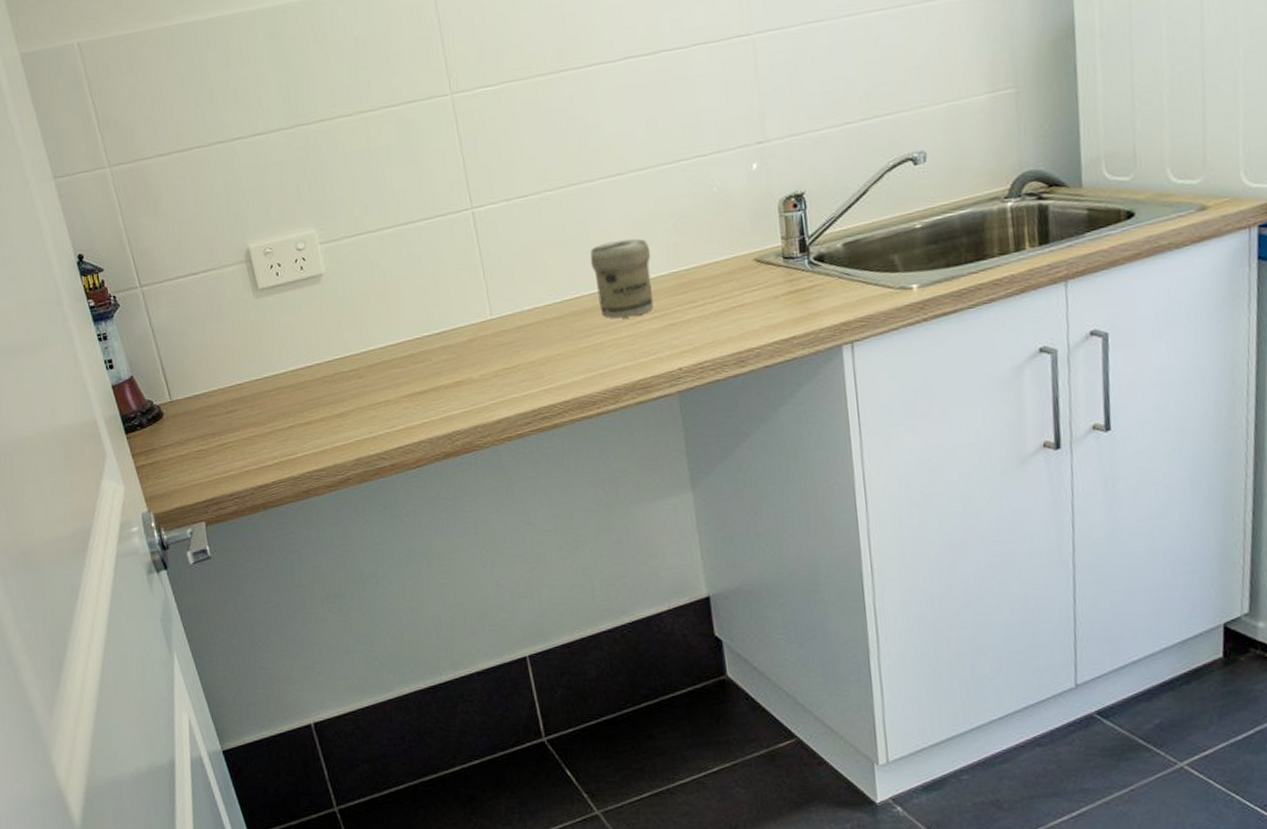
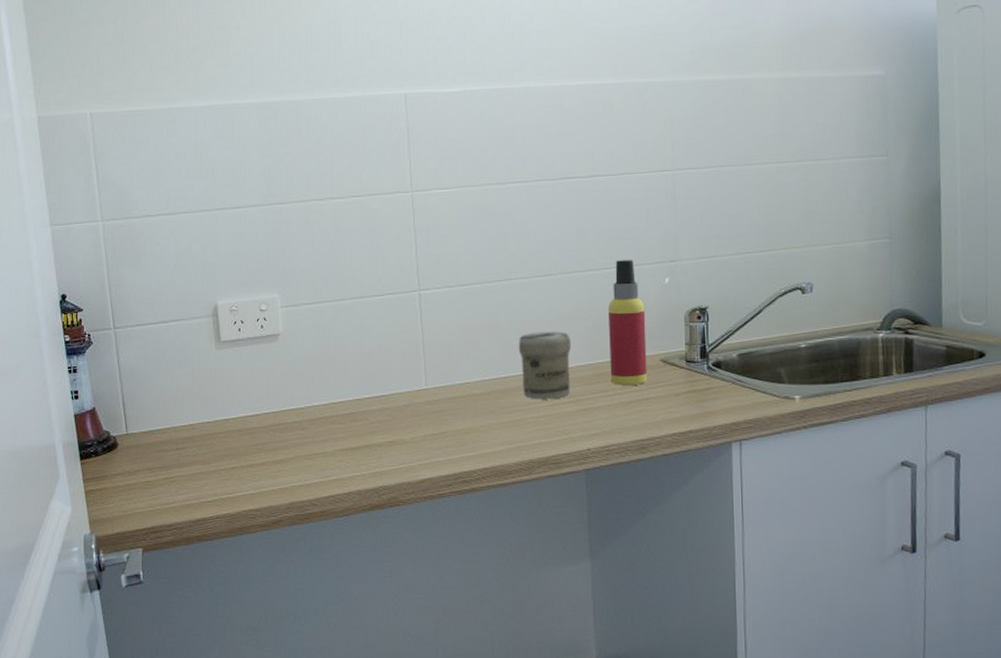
spray bottle: none [689,146,741,294] -> present [607,260,648,385]

